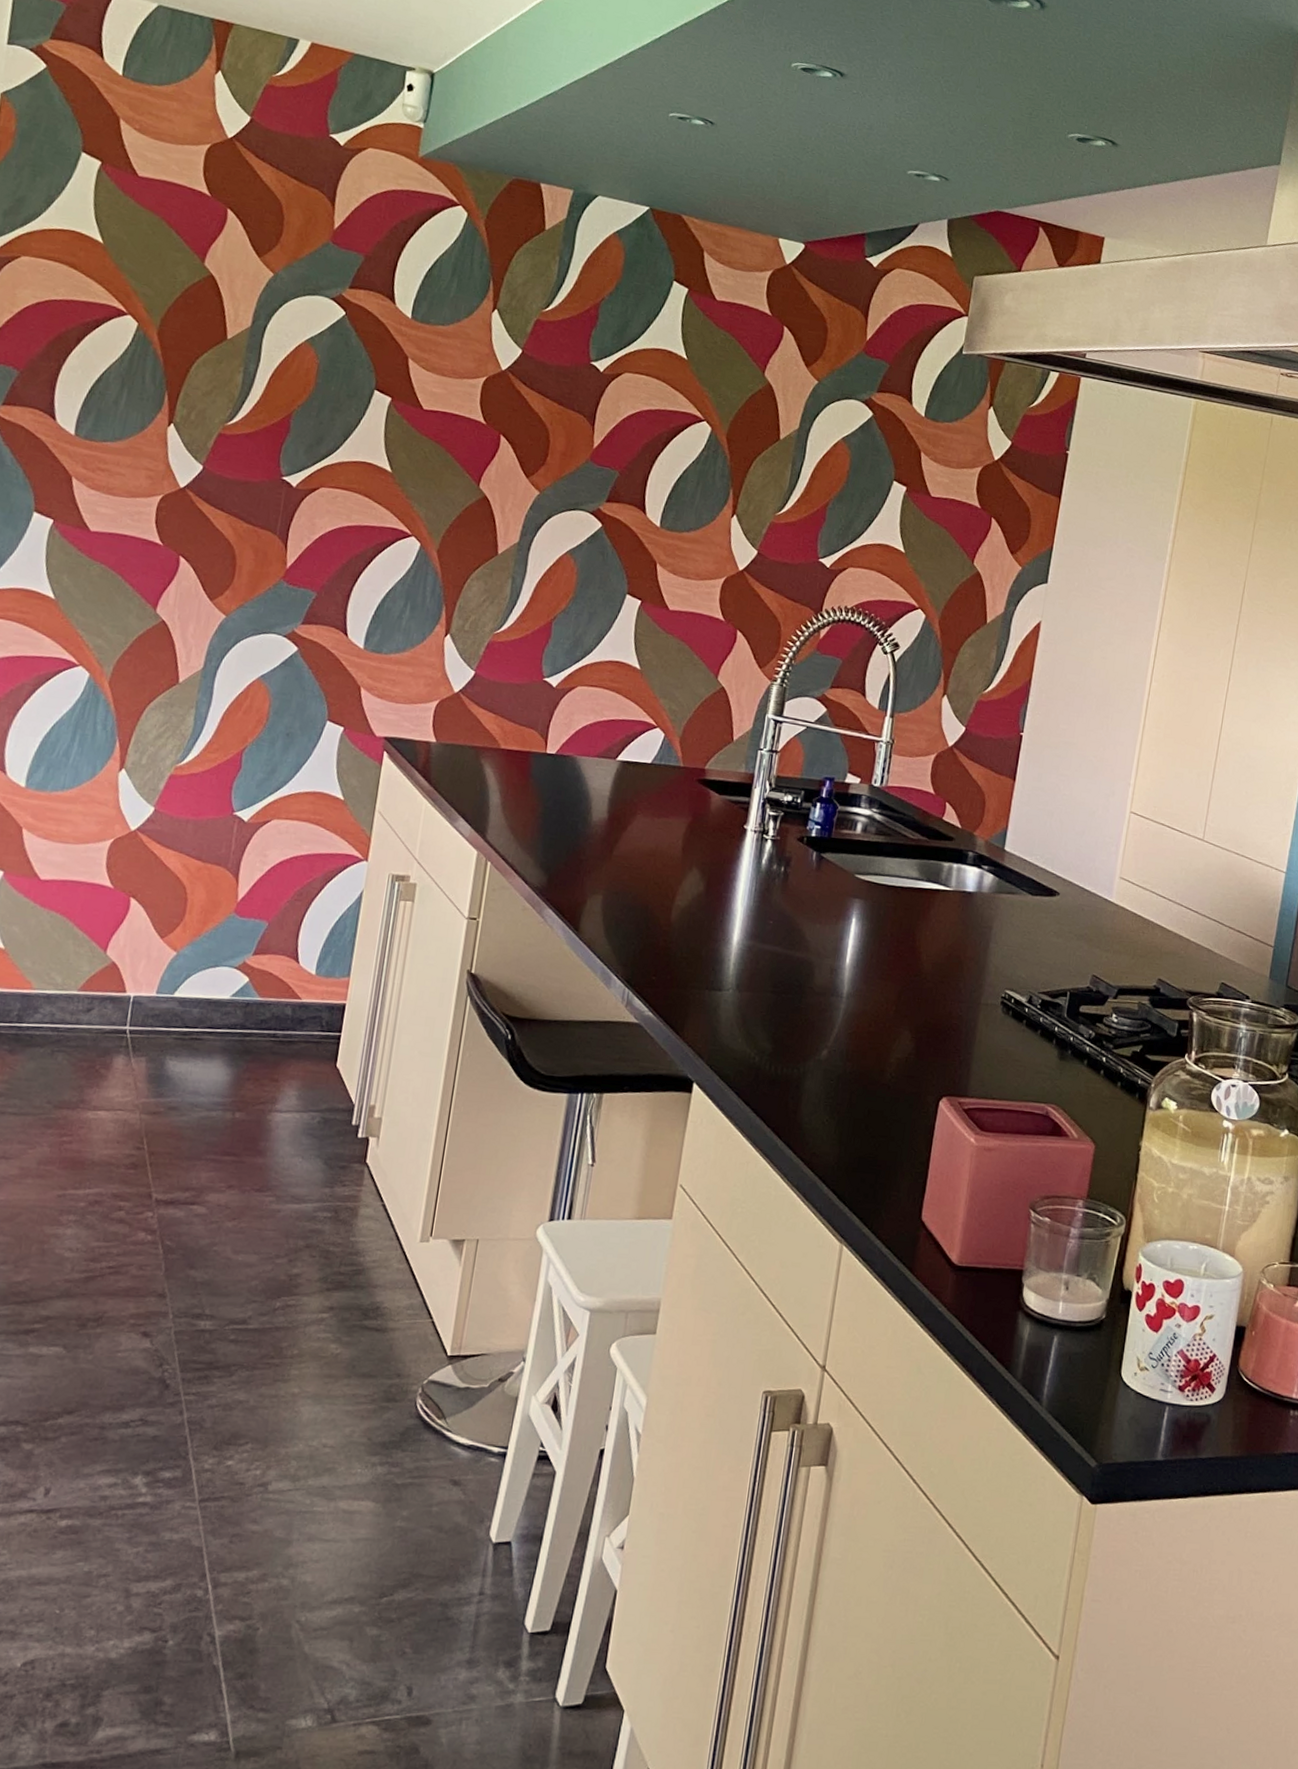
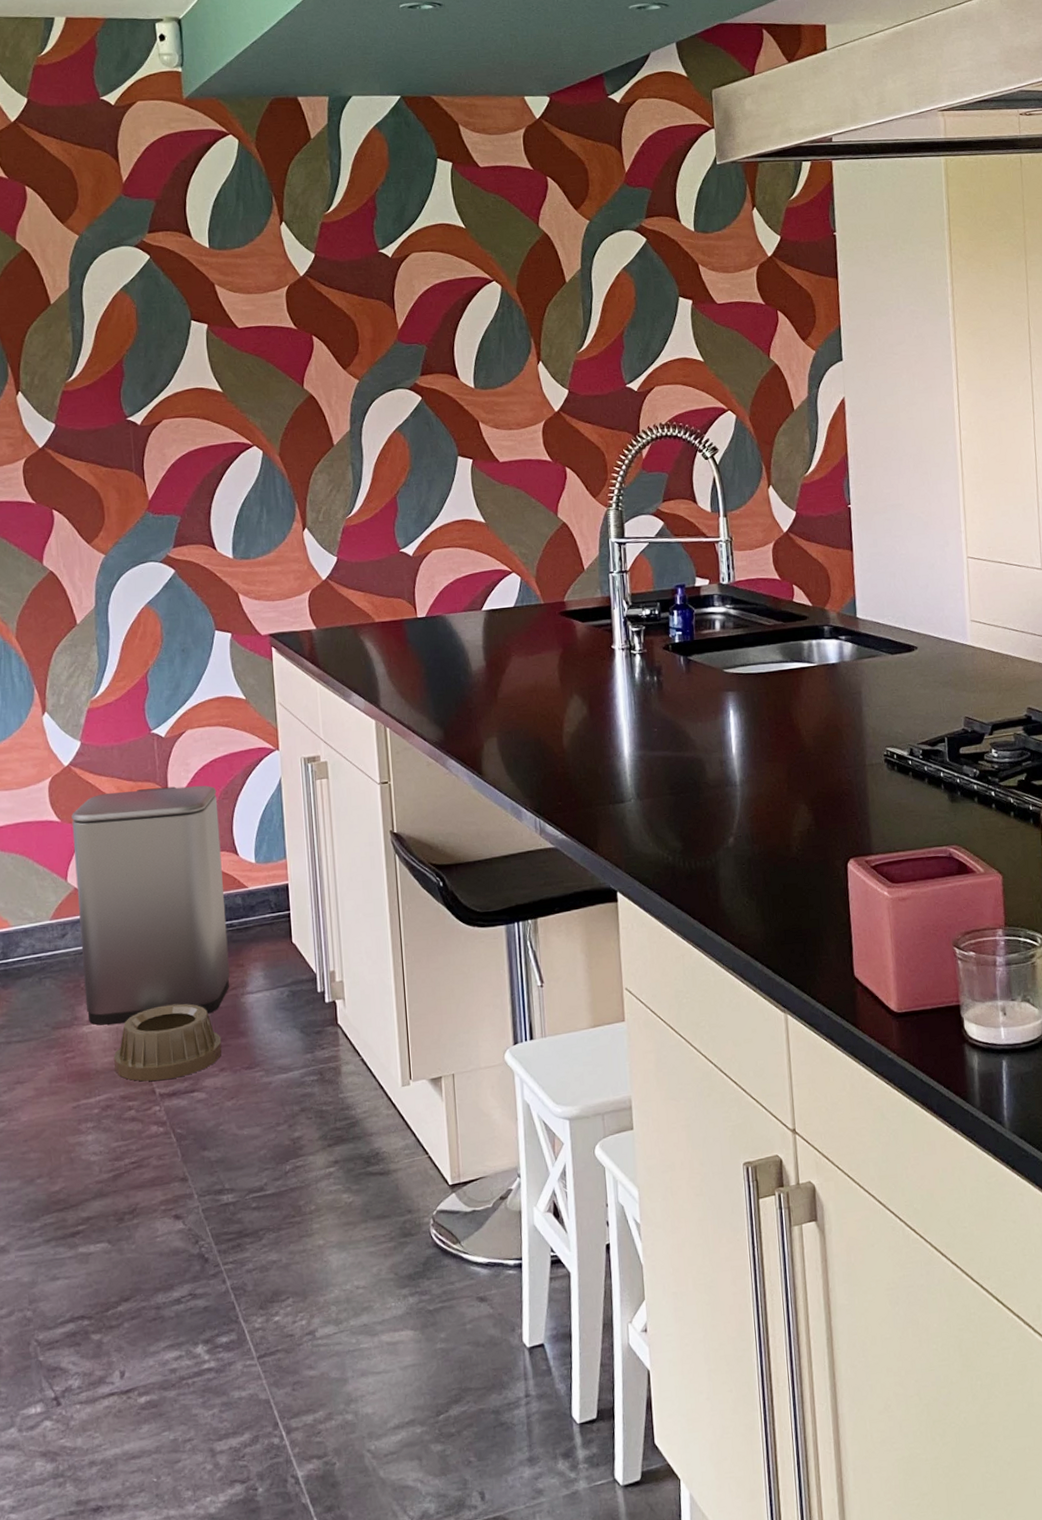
pedal bin: none [95,868,291,1125] -> present [71,785,230,1025]
pet bowl: none [112,1105,237,1186] -> present [113,1003,222,1082]

